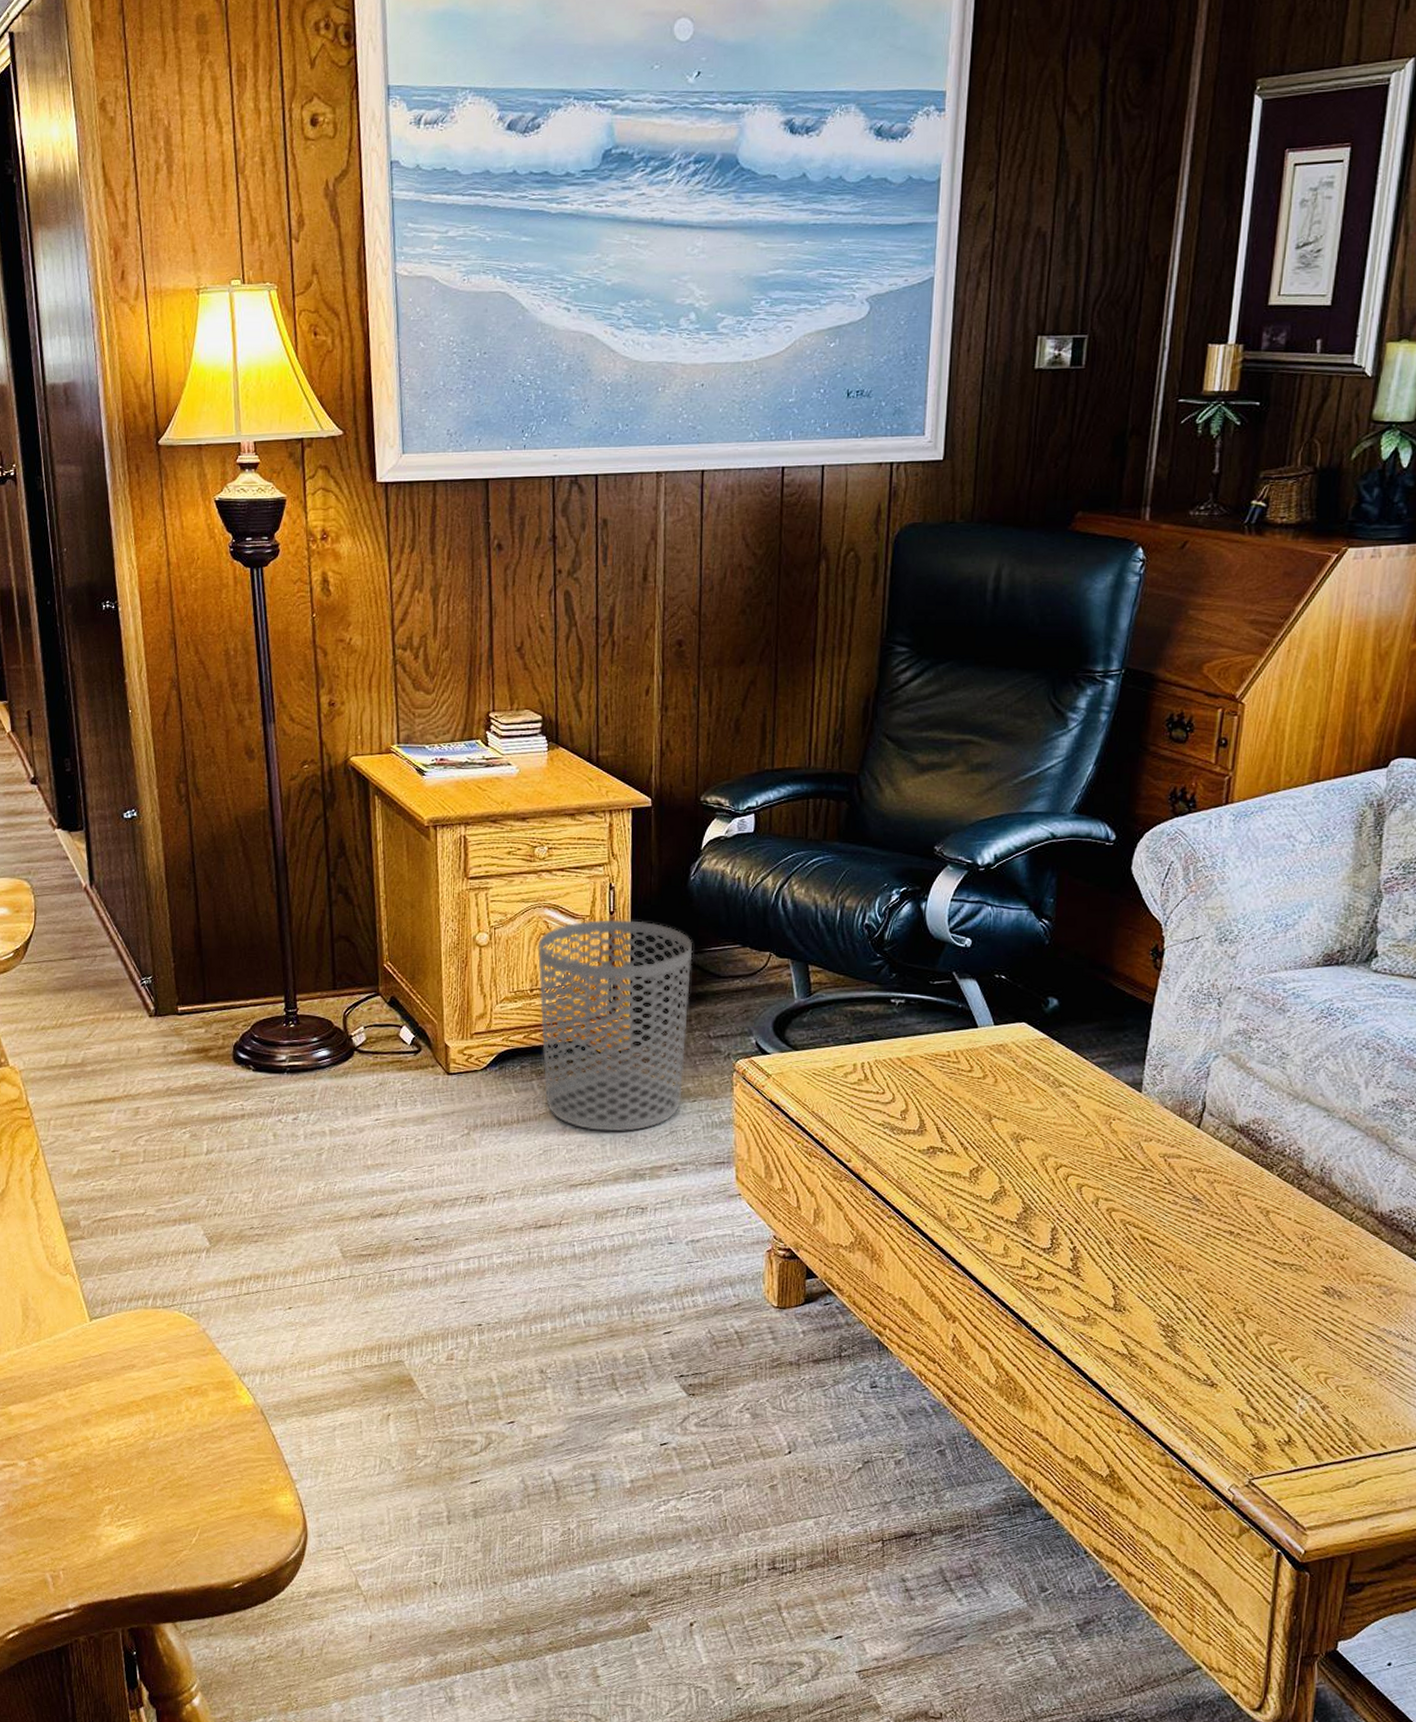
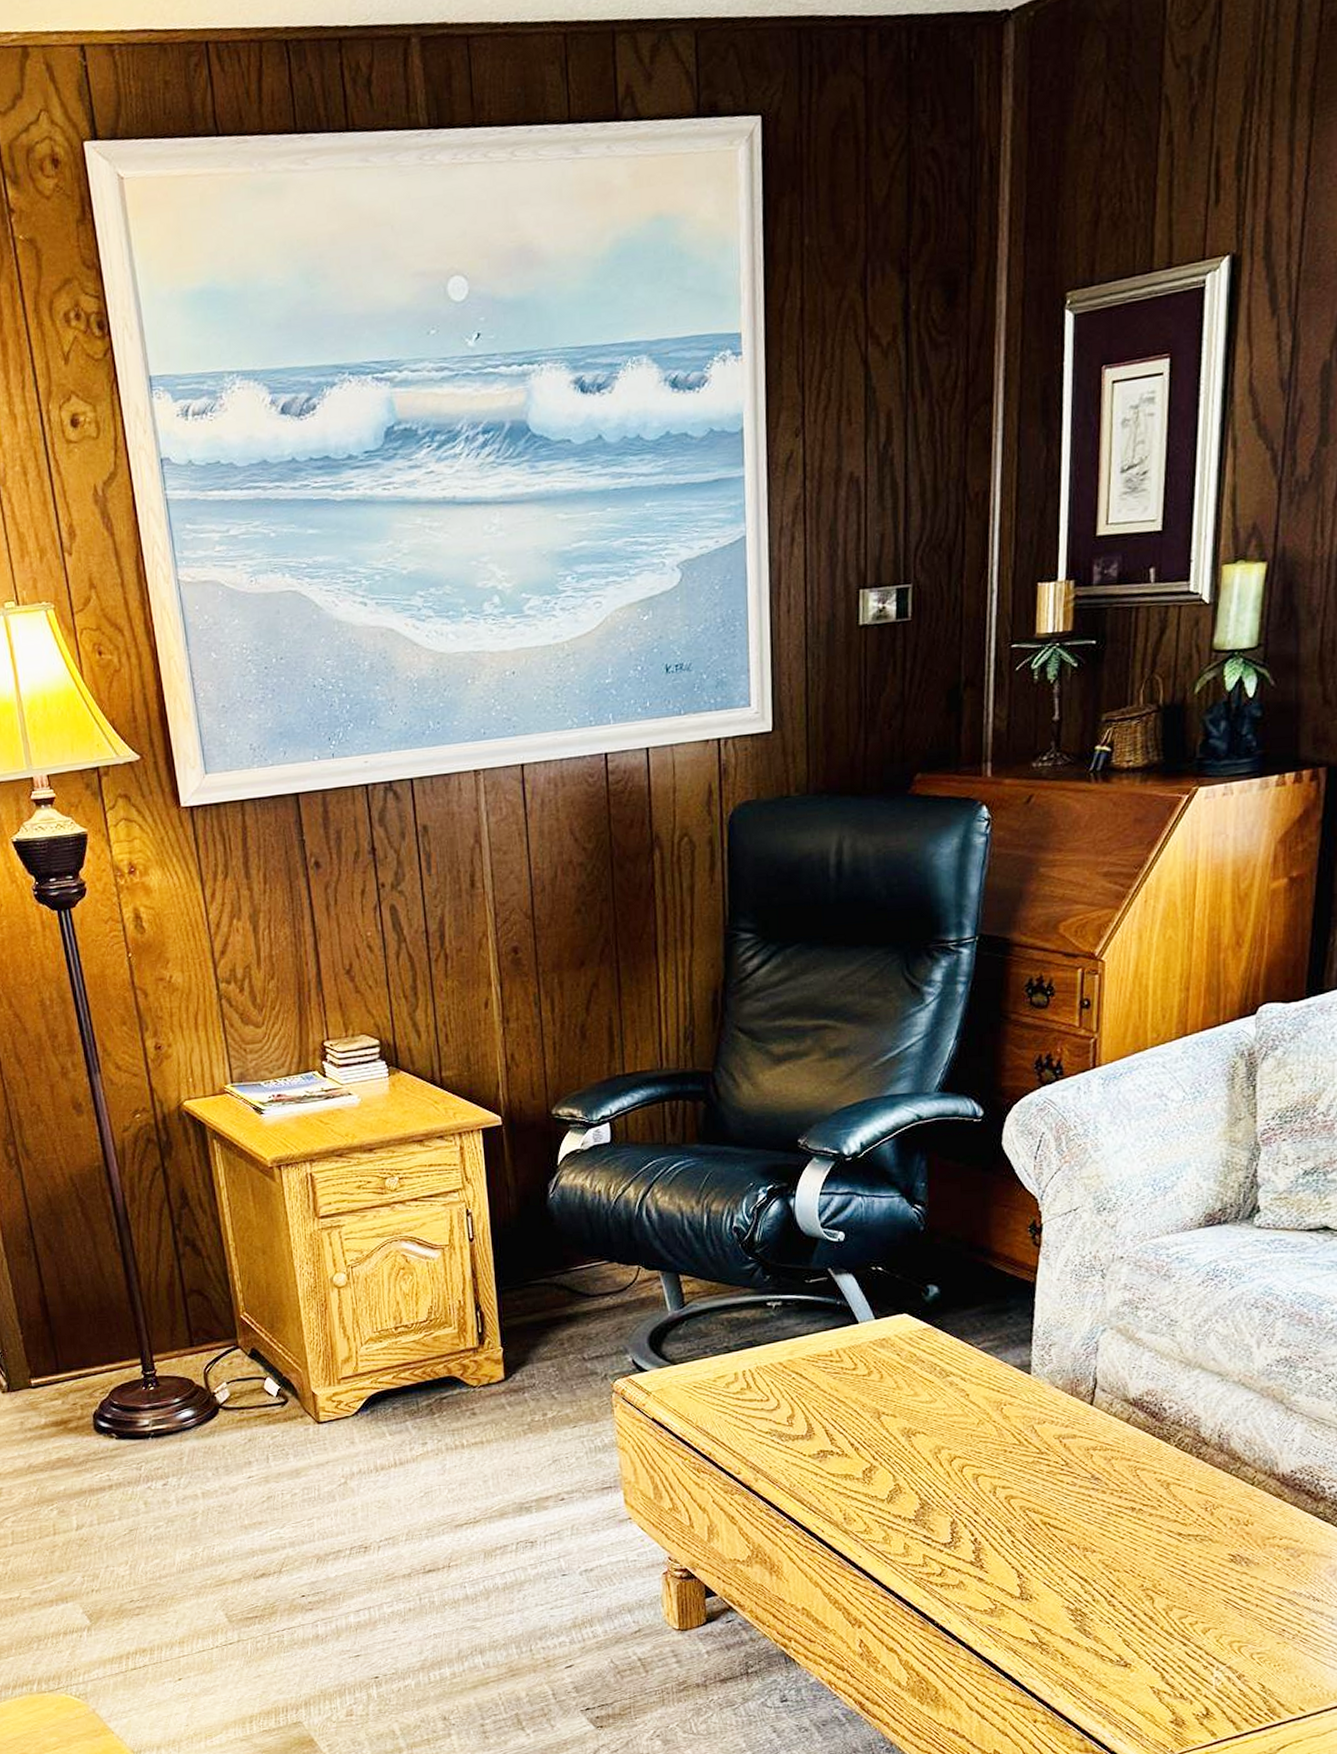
waste bin: present [537,920,693,1132] -> none [397,1245,562,1467]

